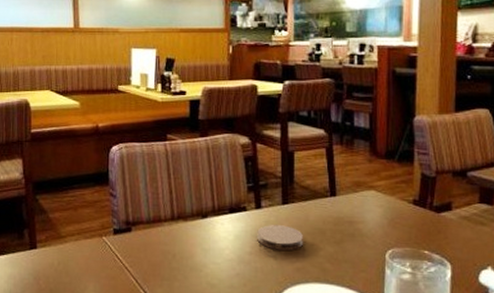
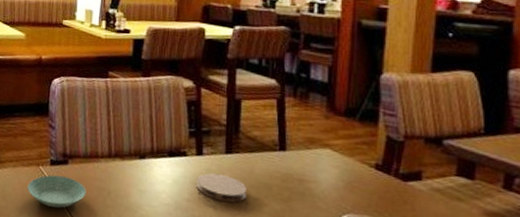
saucer: none [91,244,152,277] -> present [27,175,87,208]

